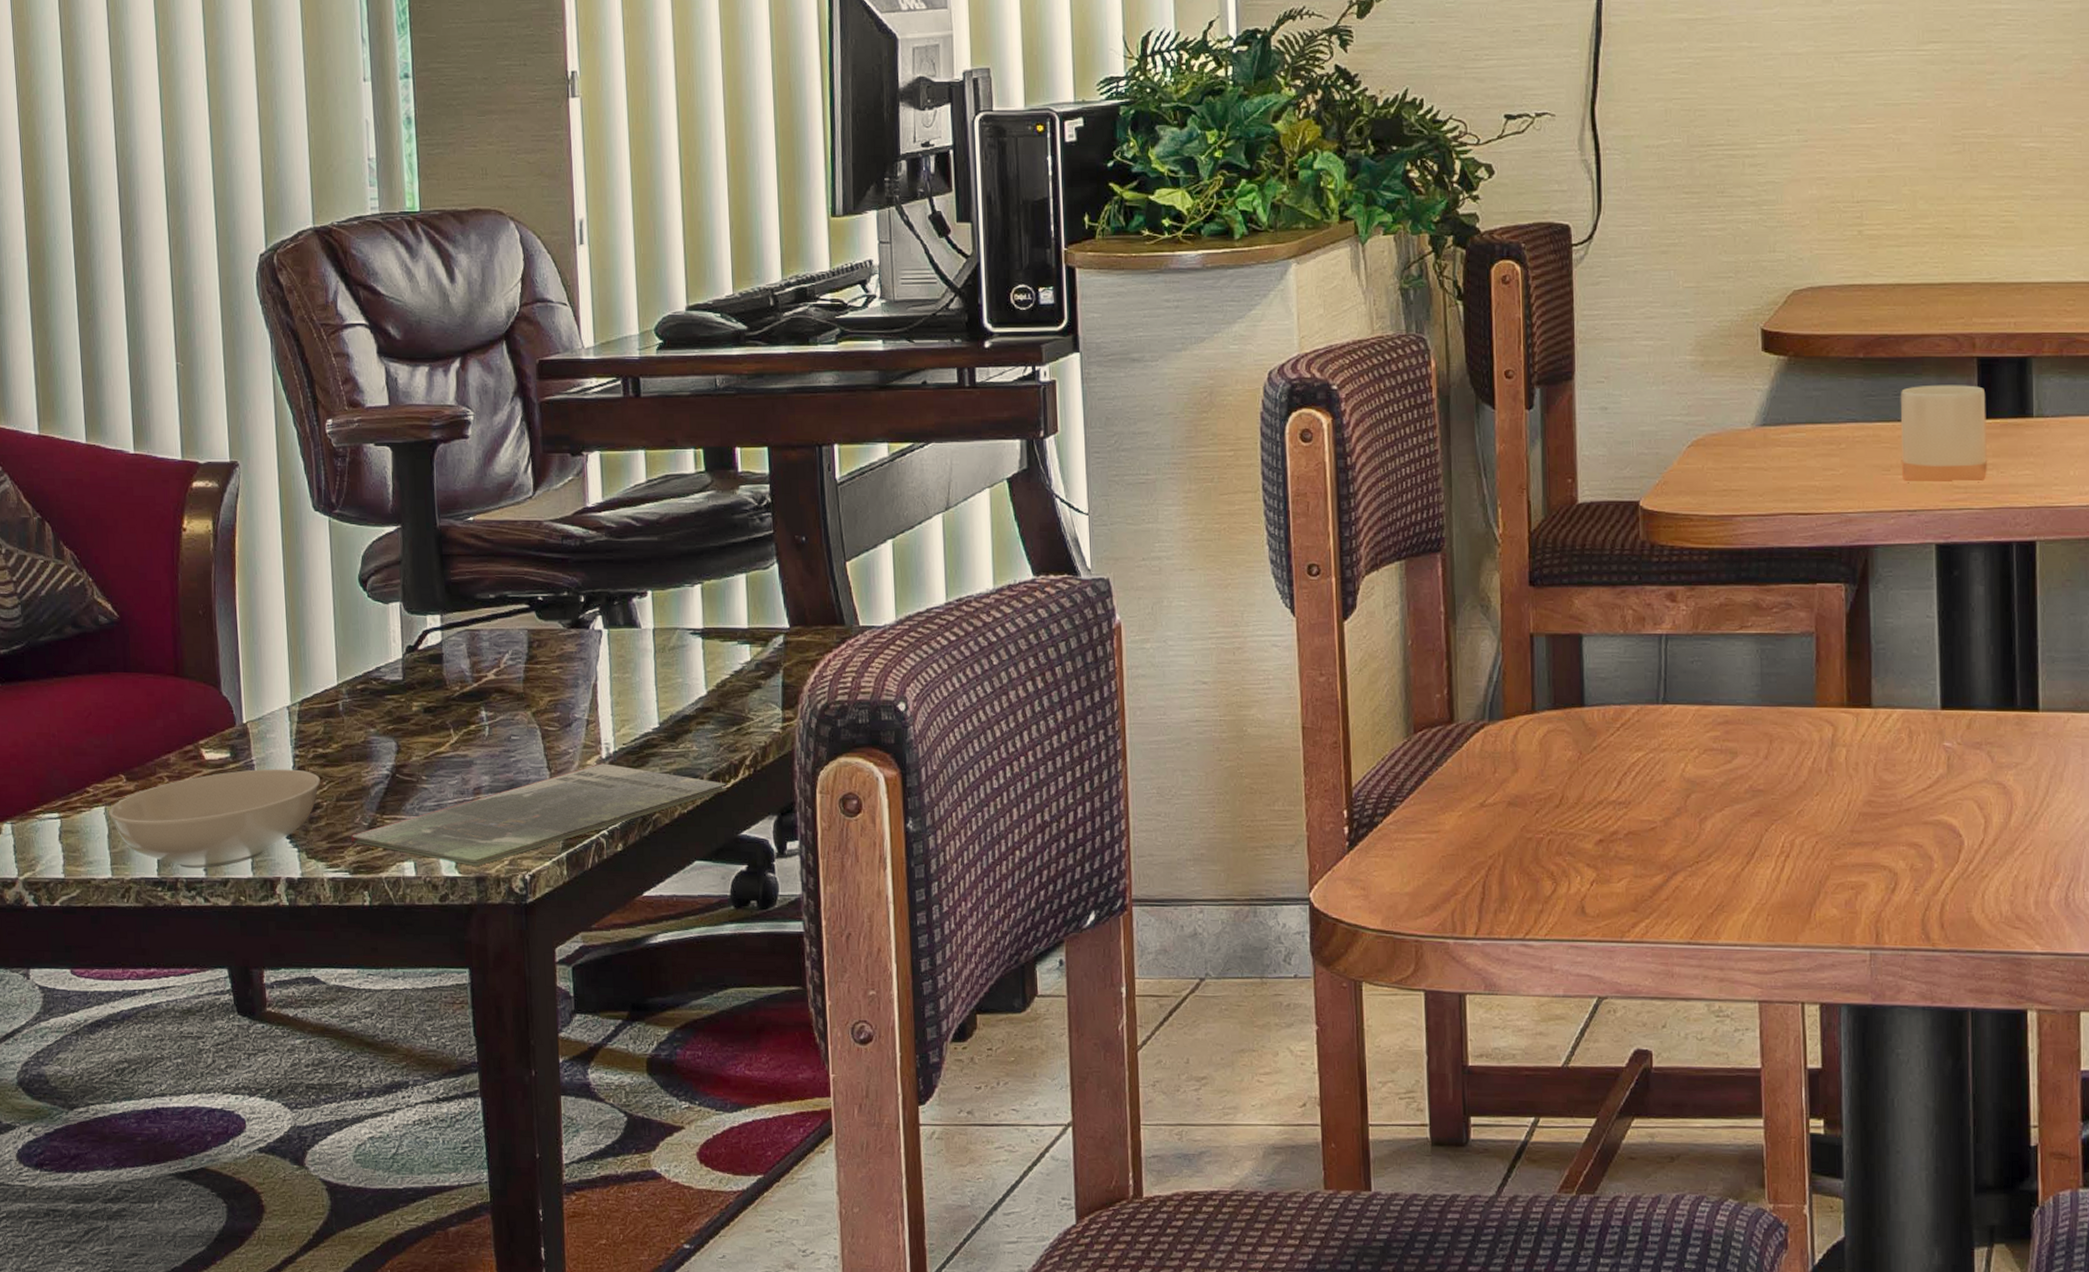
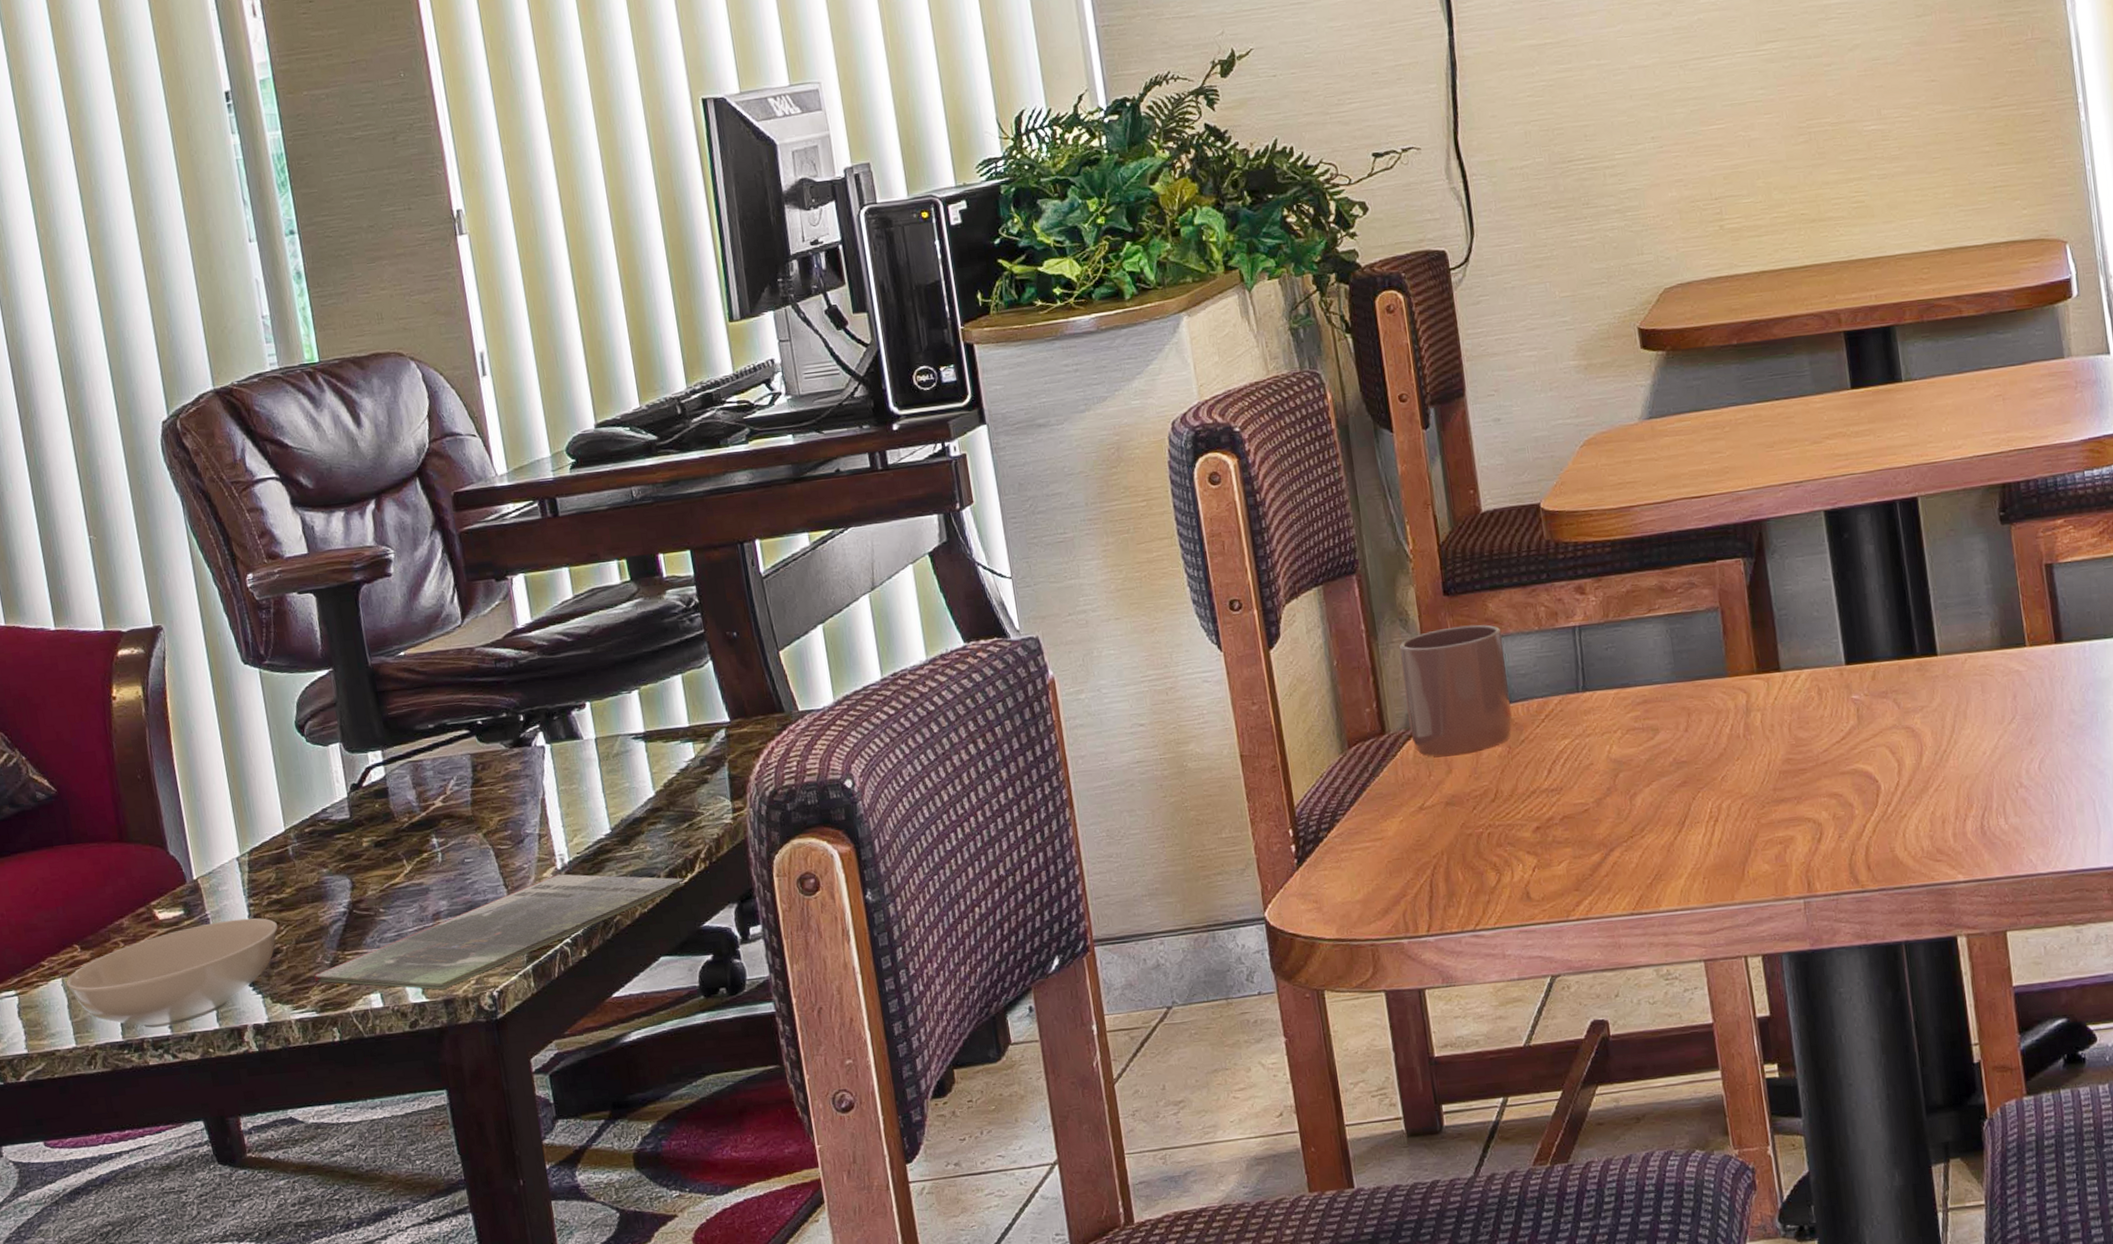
mug: none [1477,619,1587,755] -> present [1399,624,1513,757]
mug: present [1900,385,1987,484] -> none [1775,358,1865,457]

